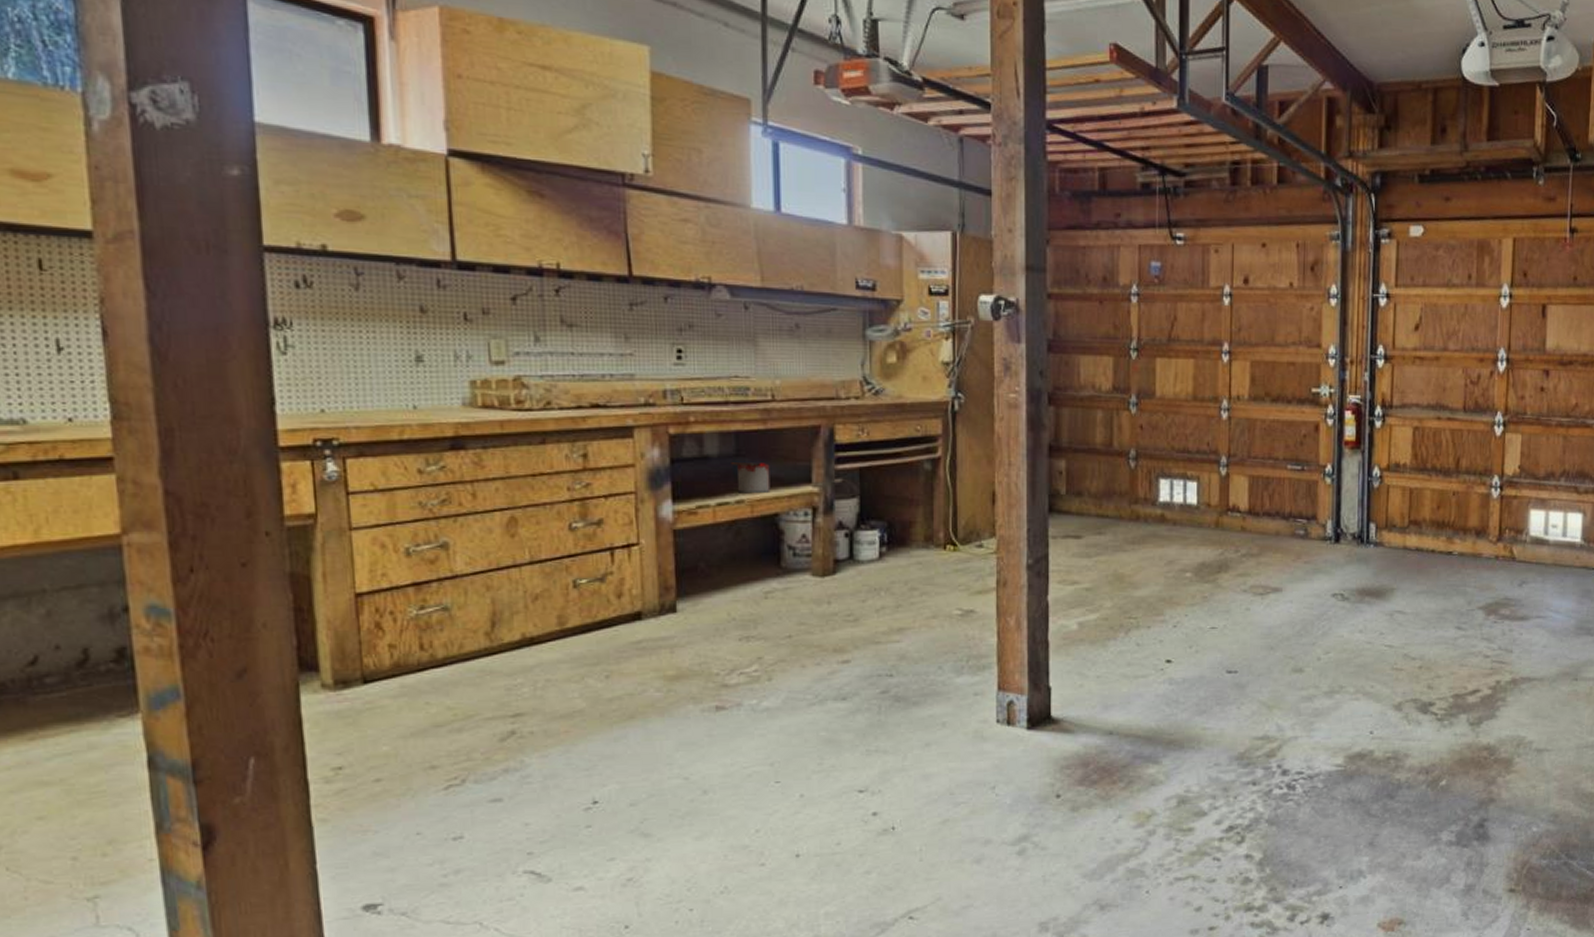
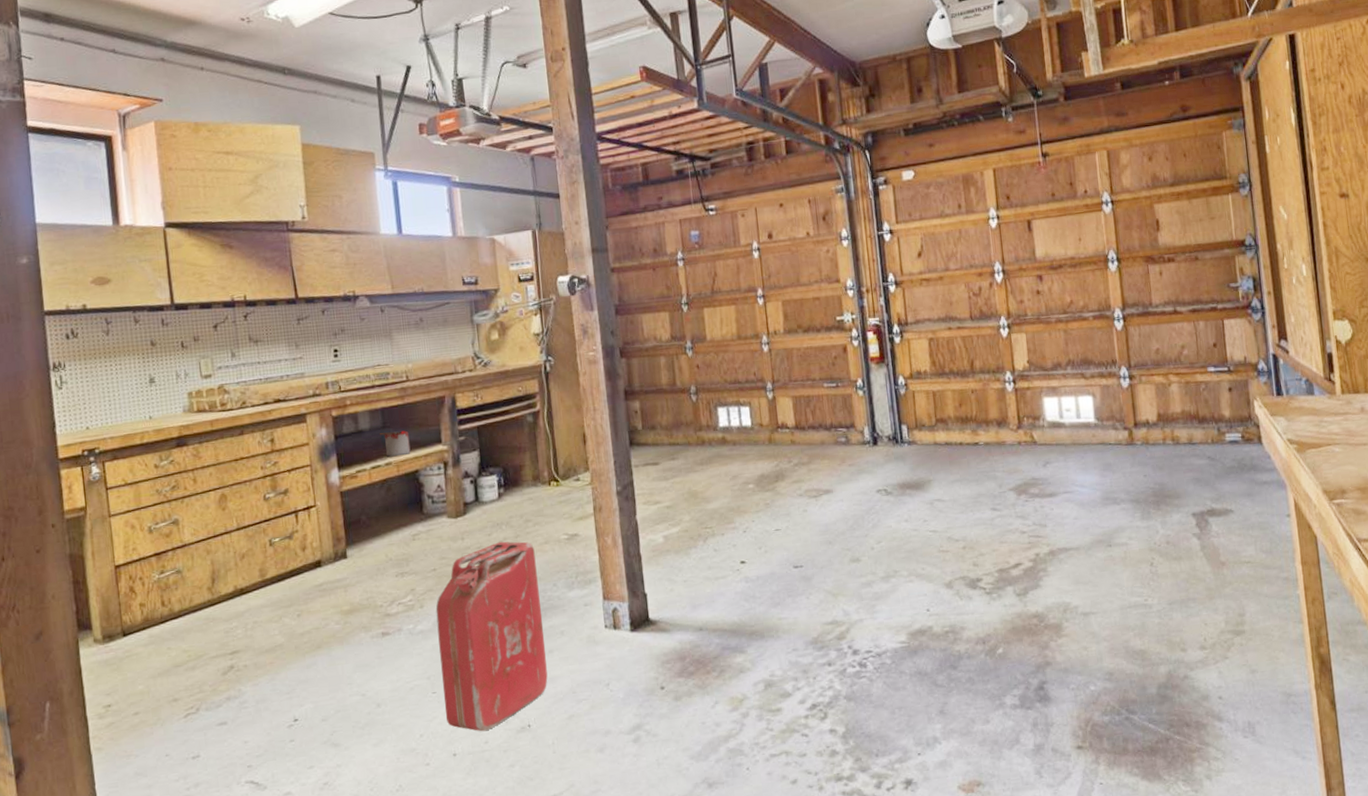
jerry can: none [787,610,922,831] -> present [435,541,548,732]

